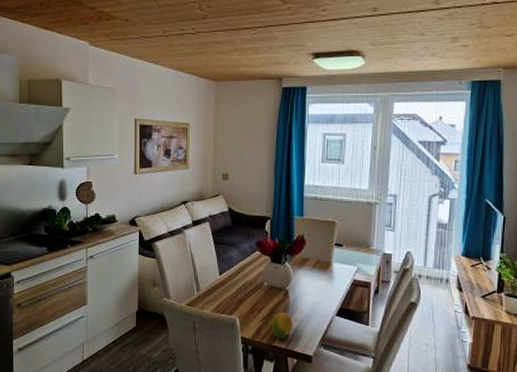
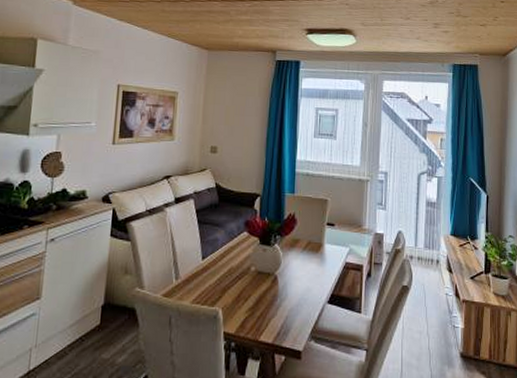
fruit: present [272,311,293,339] -> none [258,300,281,332]

